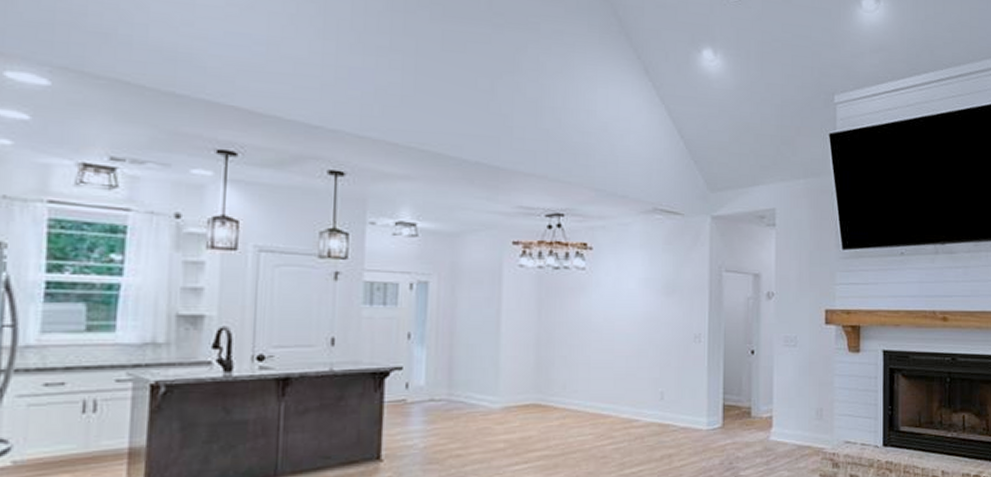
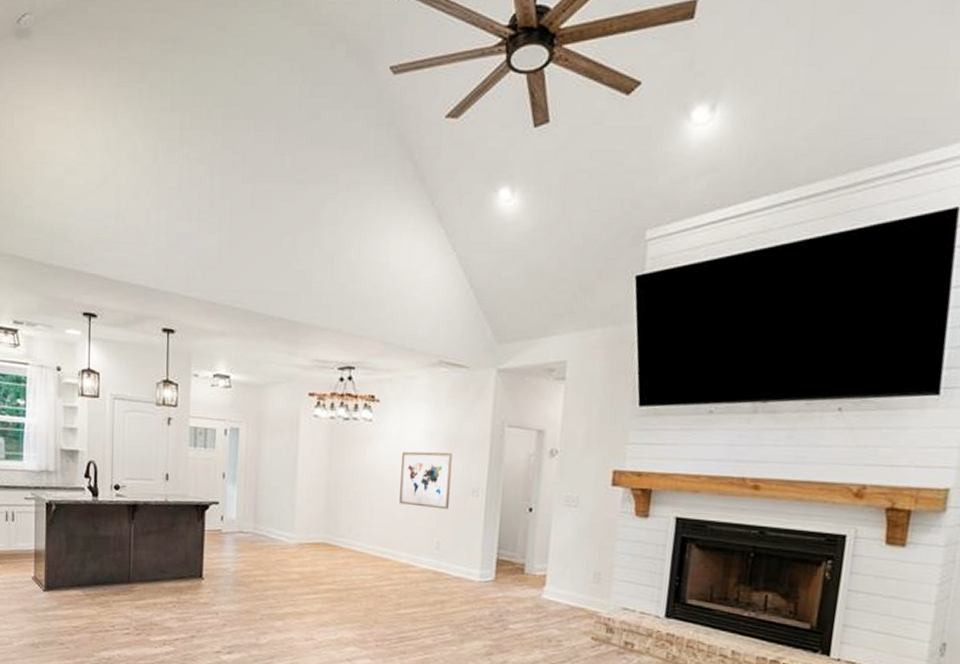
wall art: none [618,299,672,358] -> present [399,451,453,510]

